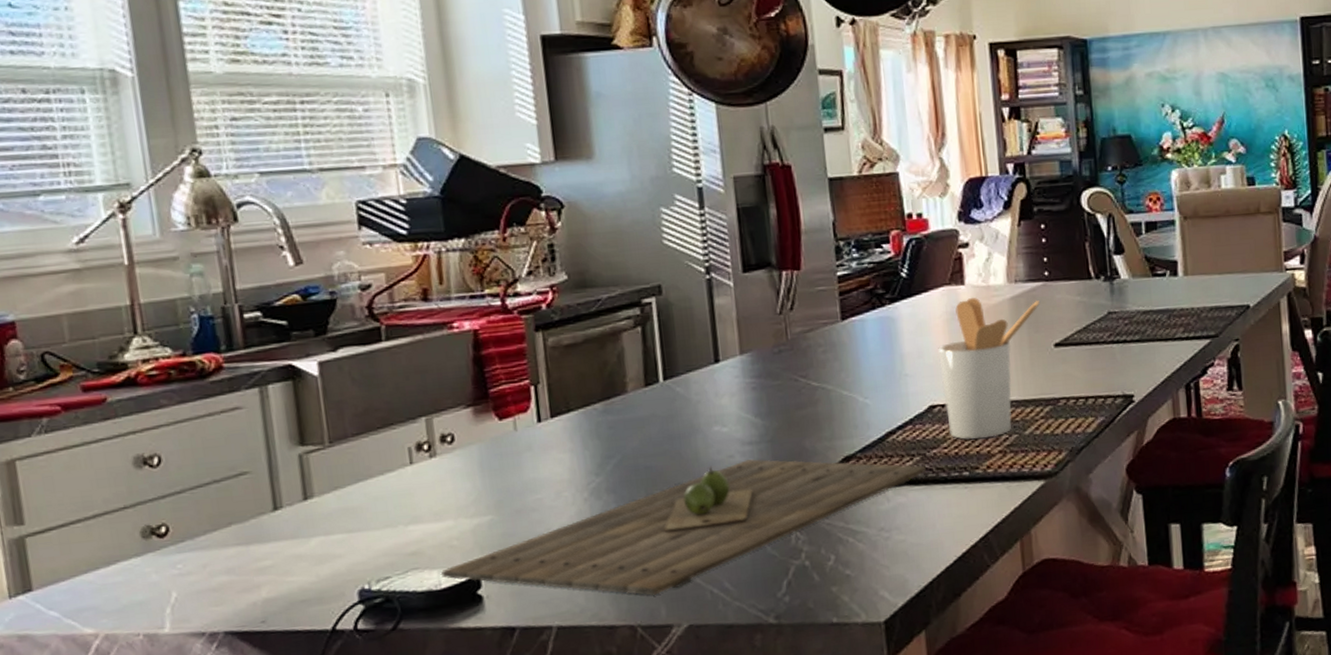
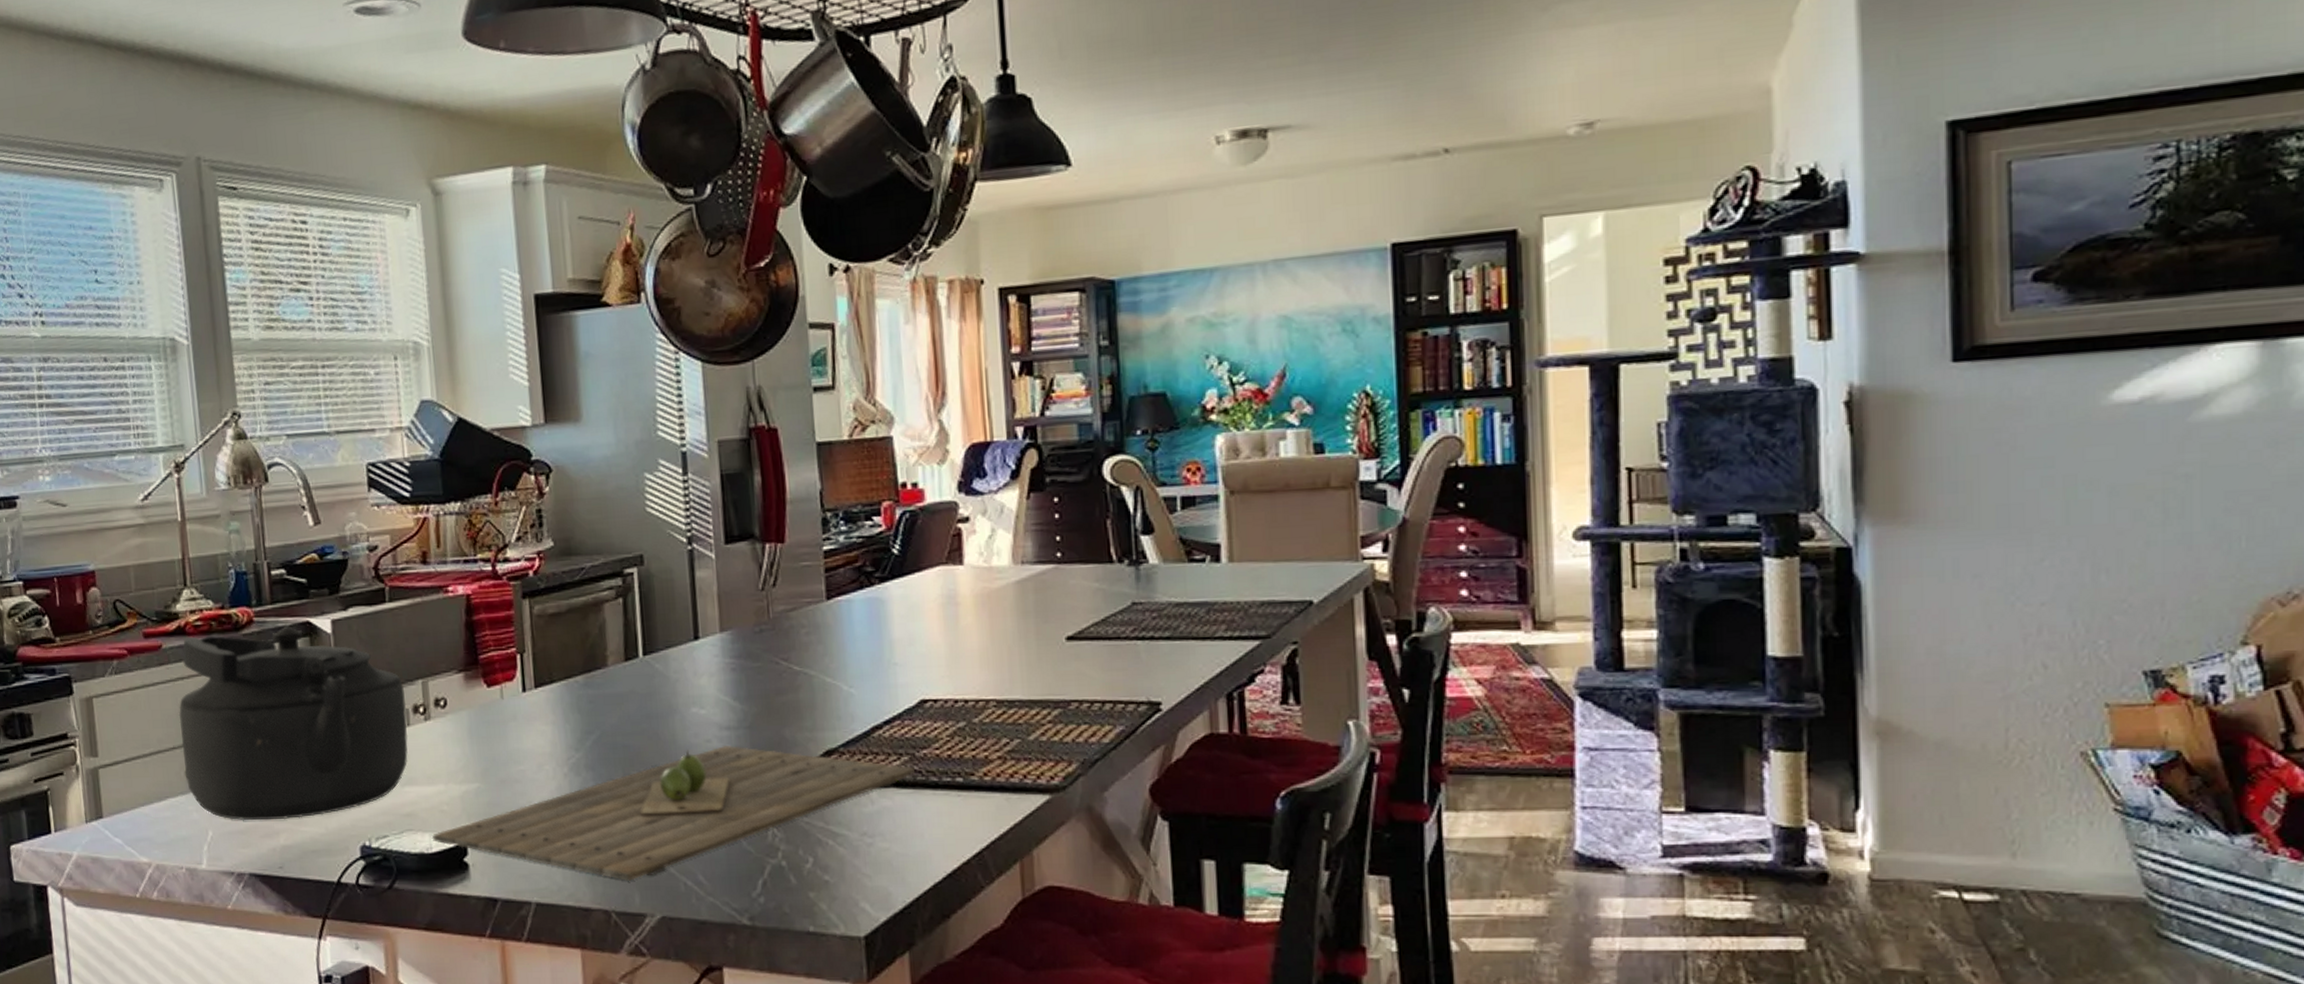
kettle: none [129,372,411,578] -> present [178,627,408,821]
utensil holder: present [937,297,1041,439] -> none [931,579,1051,741]

